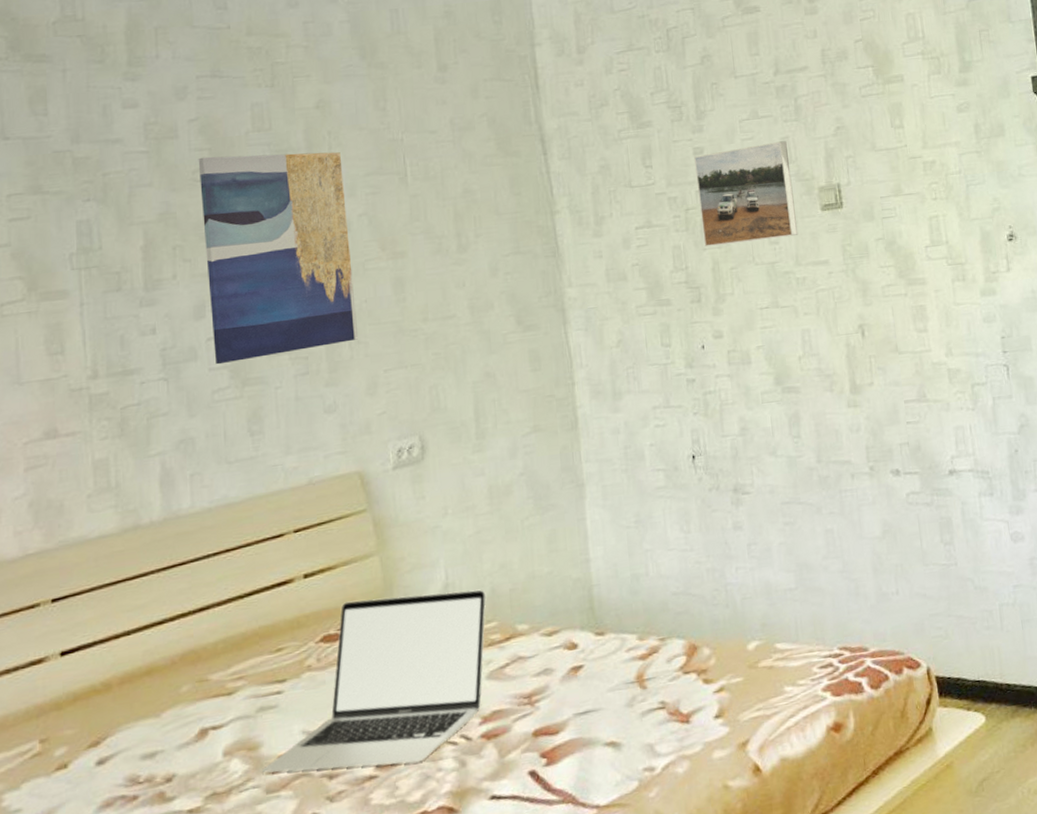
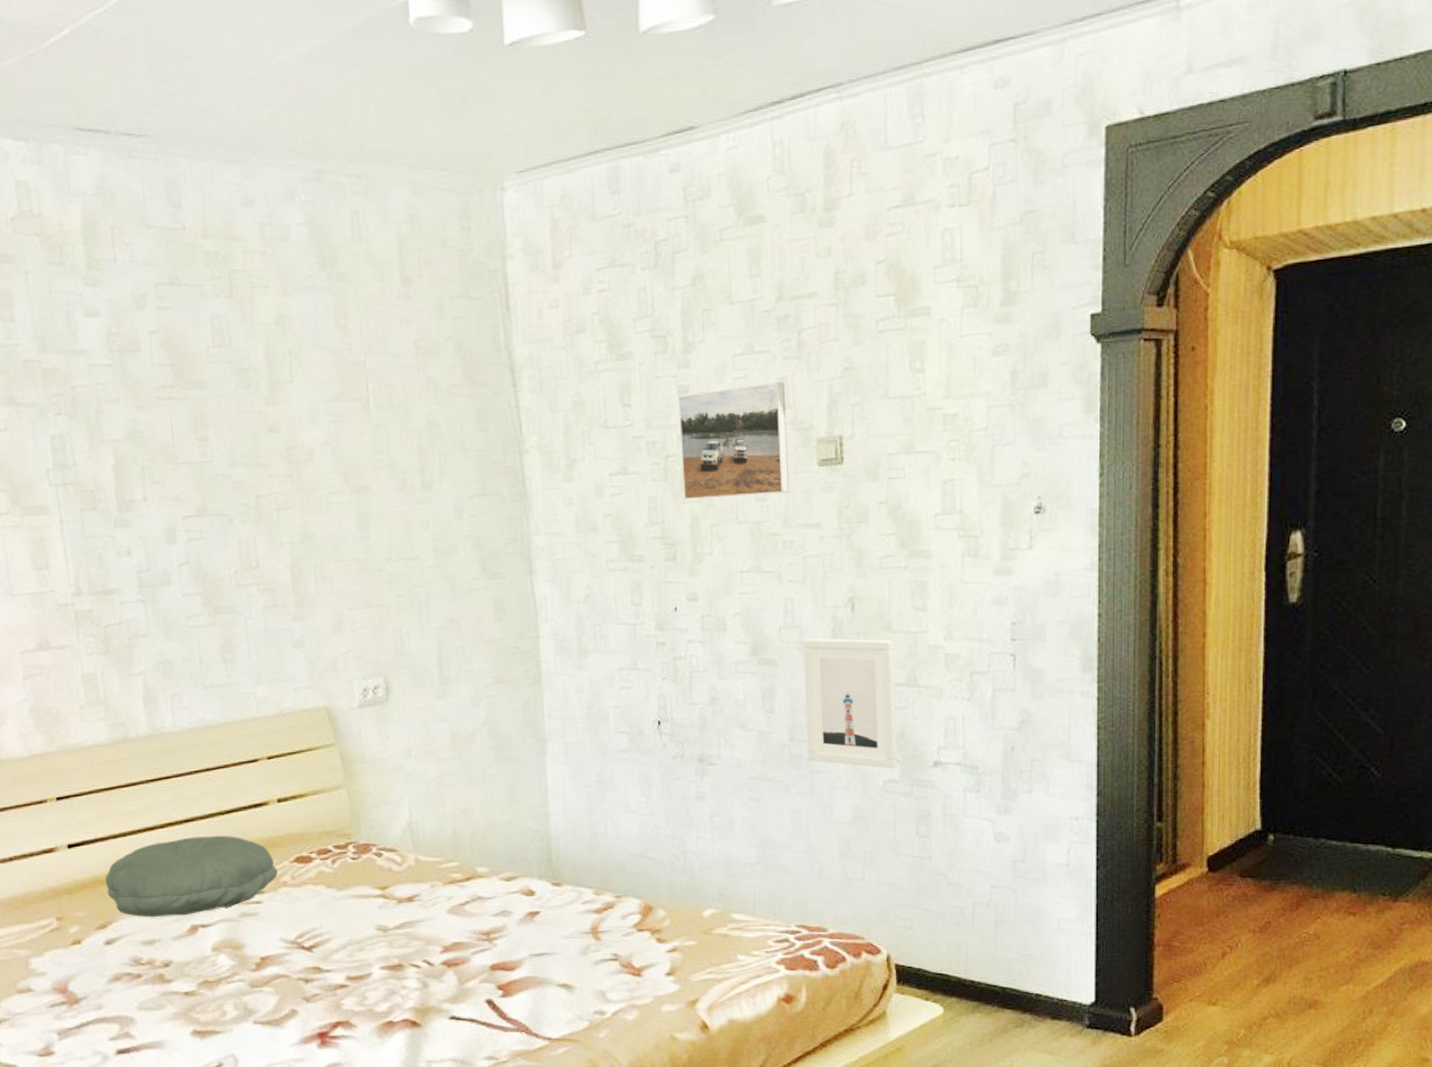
pillow: none [102,620,302,727] -> present [105,835,278,917]
wall art: present [198,151,359,365] -> none [161,373,324,591]
laptop: present [262,589,487,773] -> none [246,828,448,979]
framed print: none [821,360,918,481] -> present [803,638,898,769]

